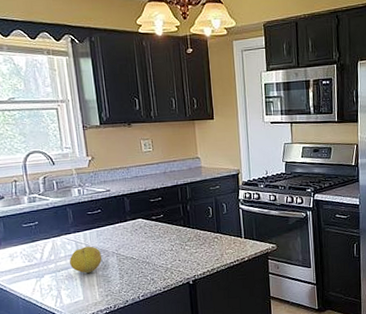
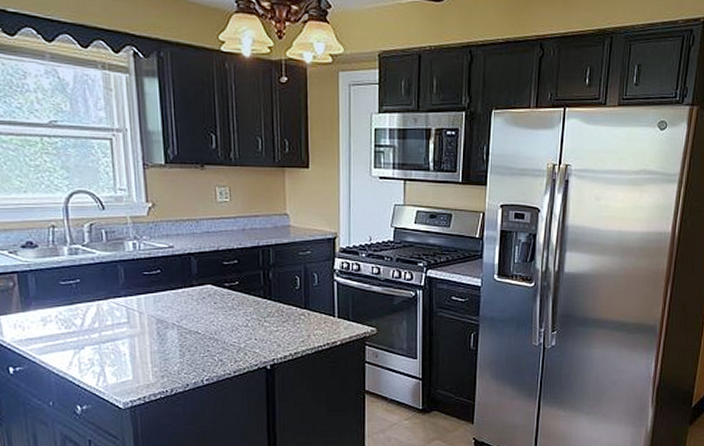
fruit: present [69,246,102,273] -> none [117,314,158,347]

